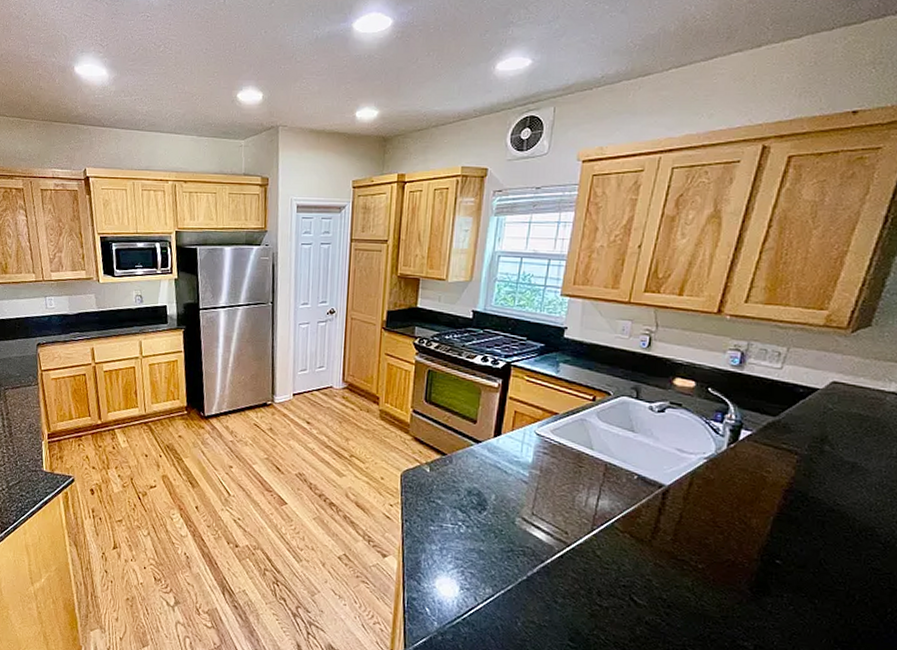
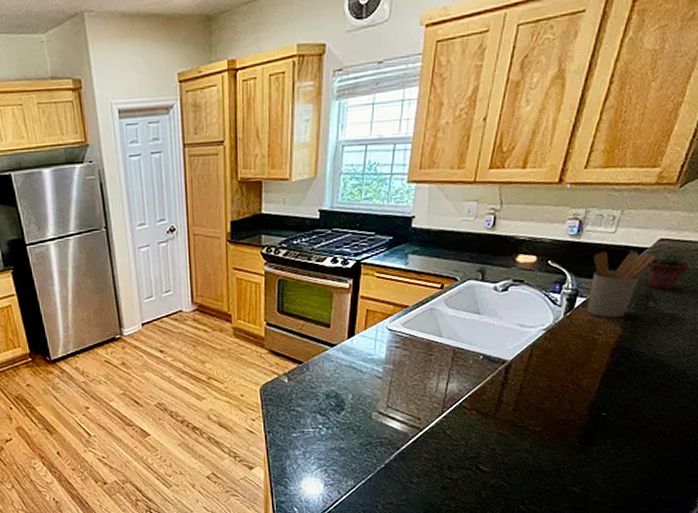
utensil holder: none [753,386,829,457] -> present [587,251,656,318]
potted succulent: none [820,396,868,436] -> present [647,252,689,290]

